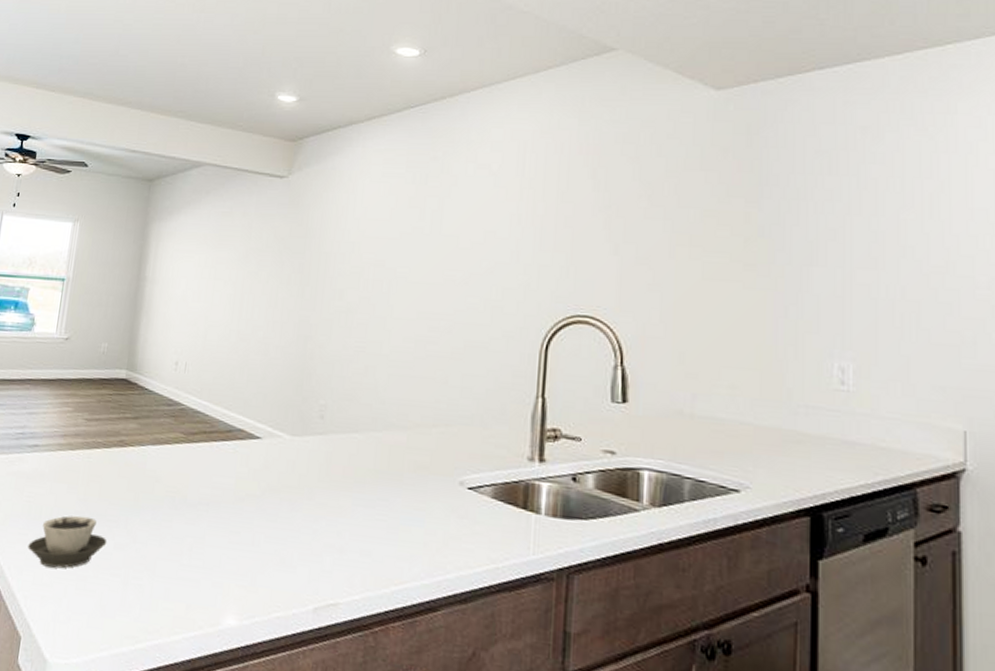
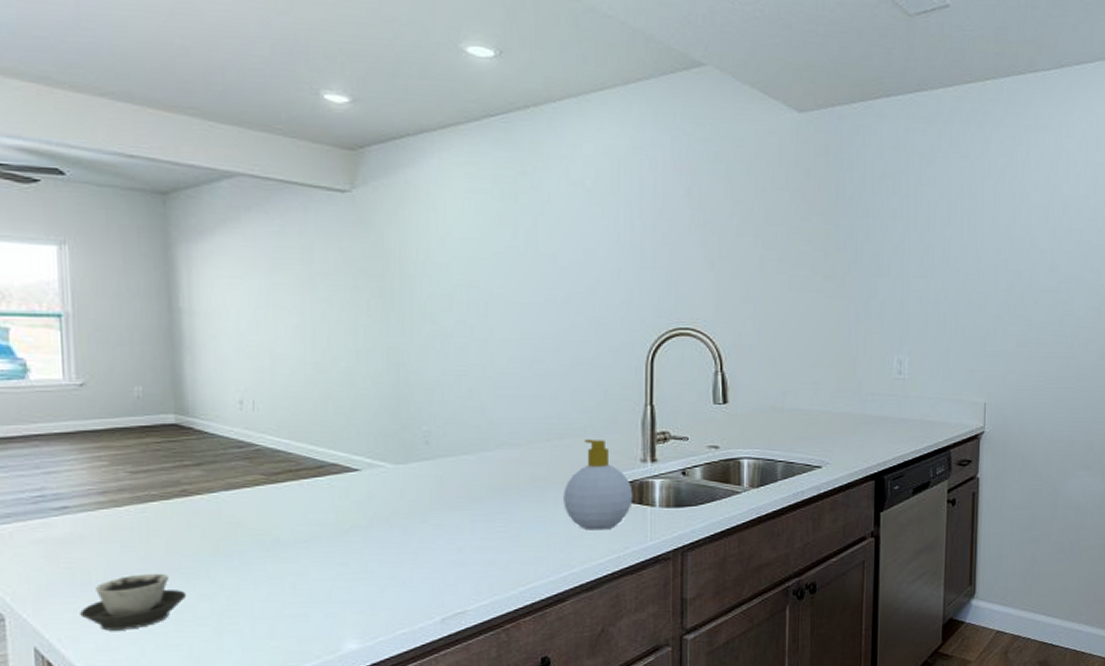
soap bottle: none [444,428,518,534] -> present [563,439,633,530]

